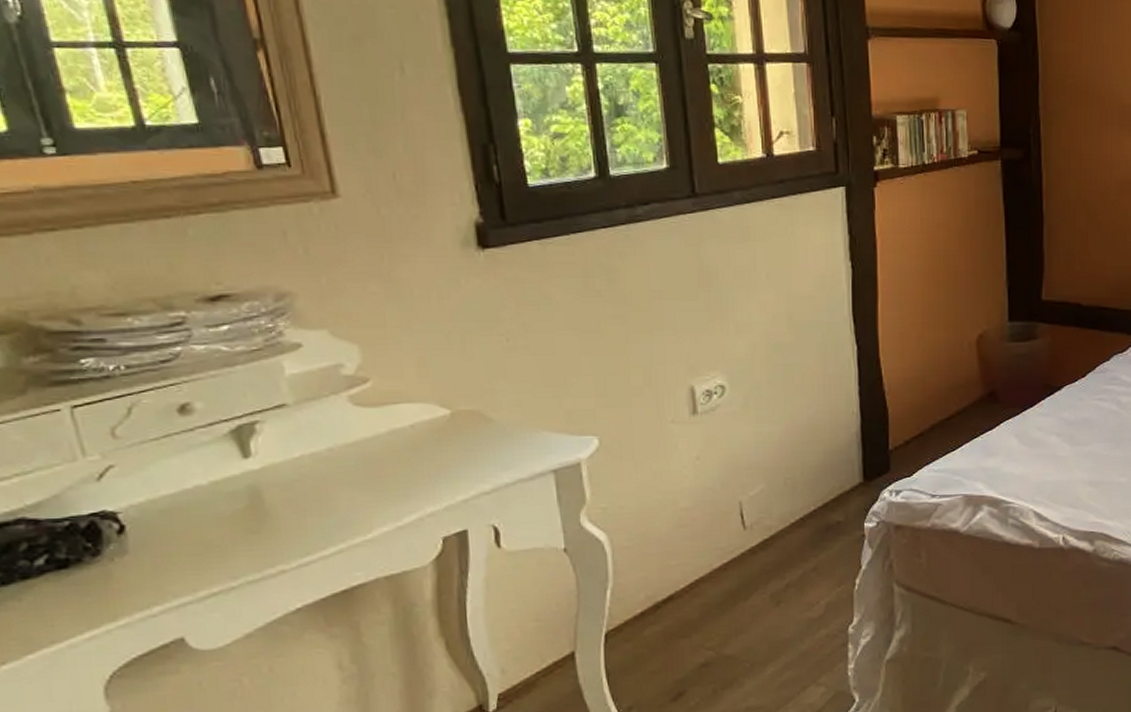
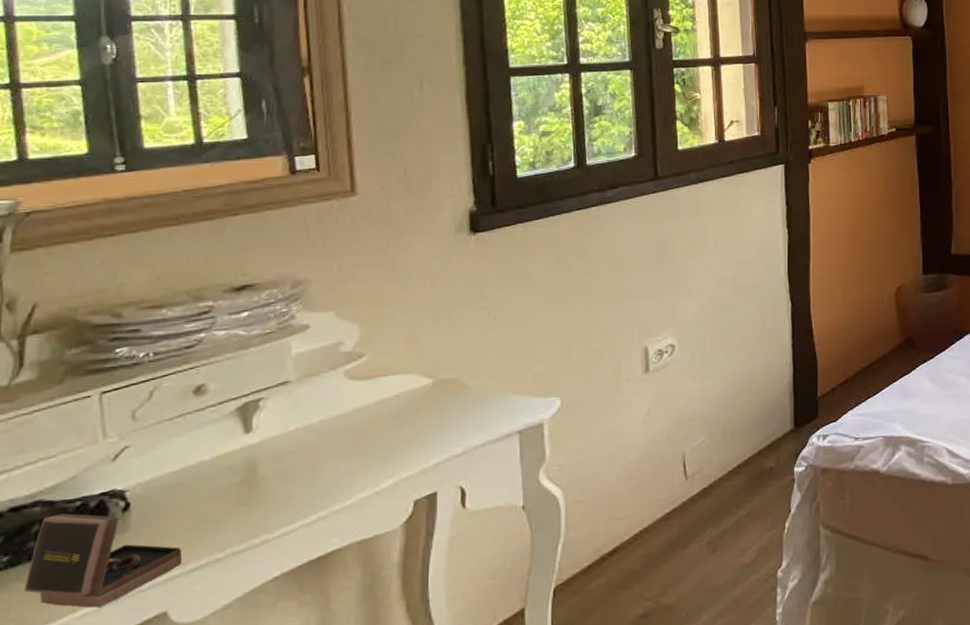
jewelry box: none [21,533,193,631] -> present [23,513,183,608]

